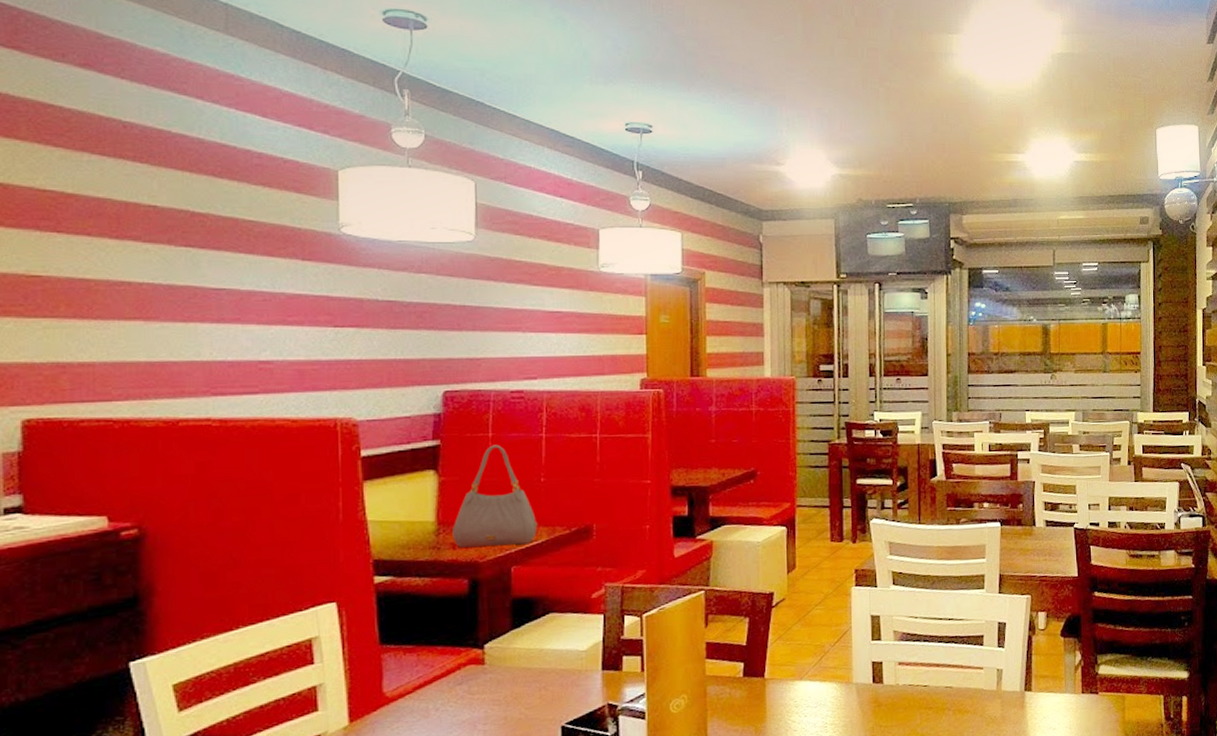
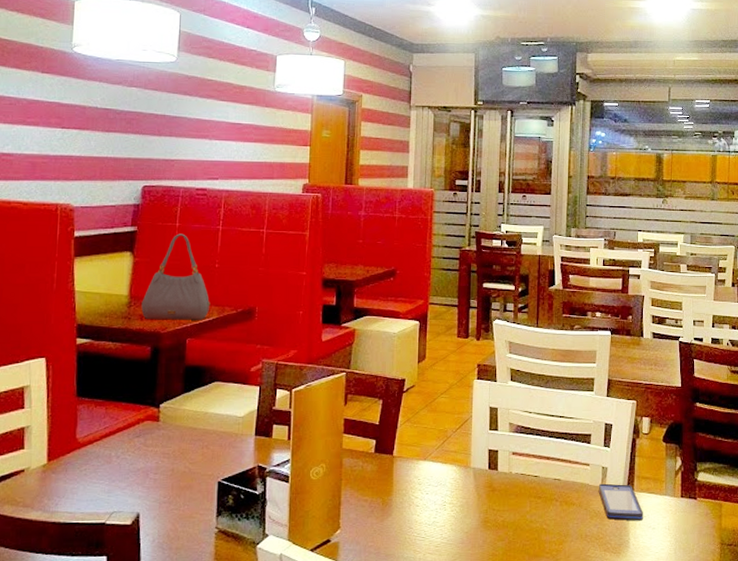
mobile phone: none [993,685,1043,724] -> present [598,483,643,521]

